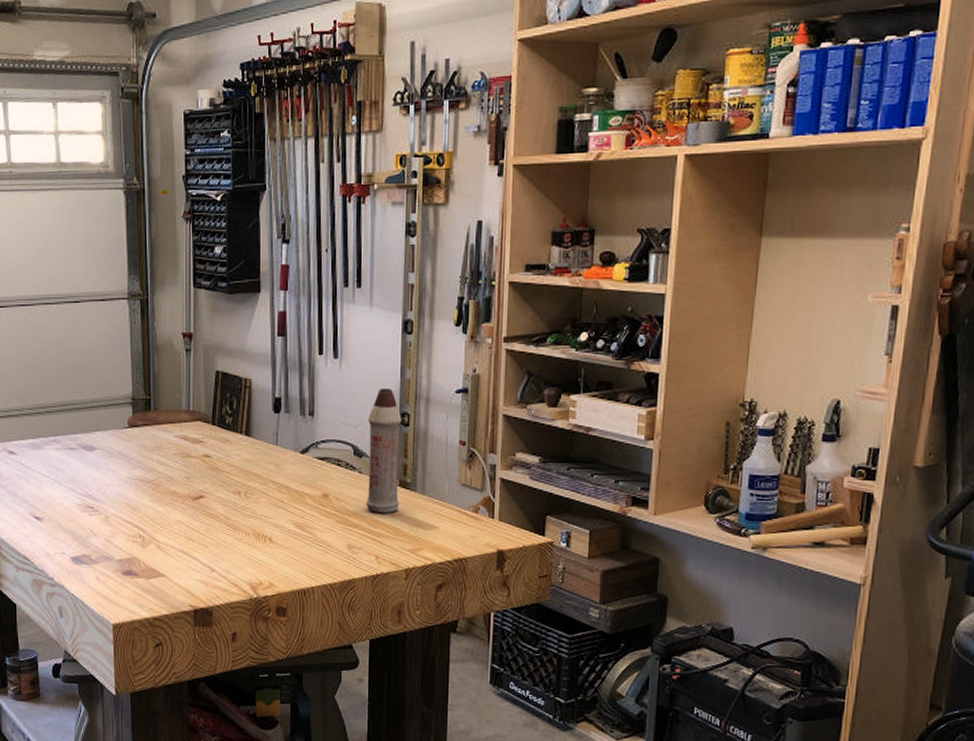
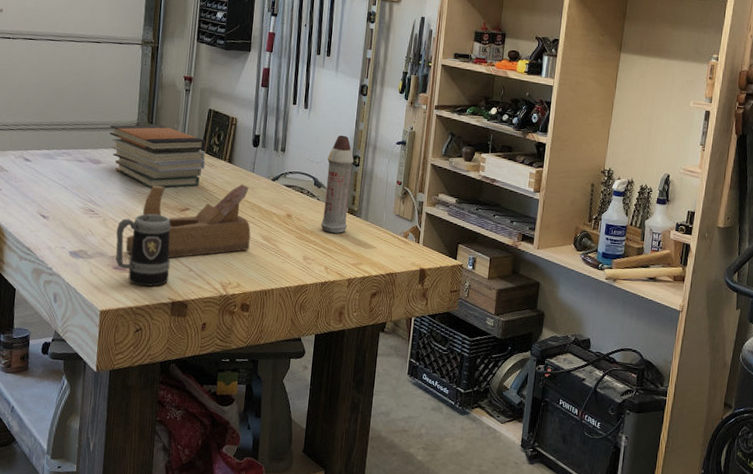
book stack: none [101,396,218,475] -> present [110,124,205,188]
mug: none [121,505,188,593] -> present [115,213,171,287]
hand plane: none [134,460,280,558] -> present [125,184,251,259]

